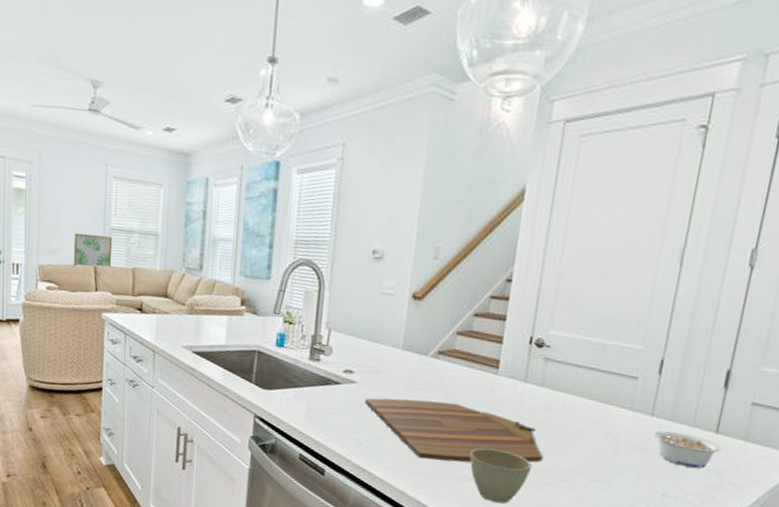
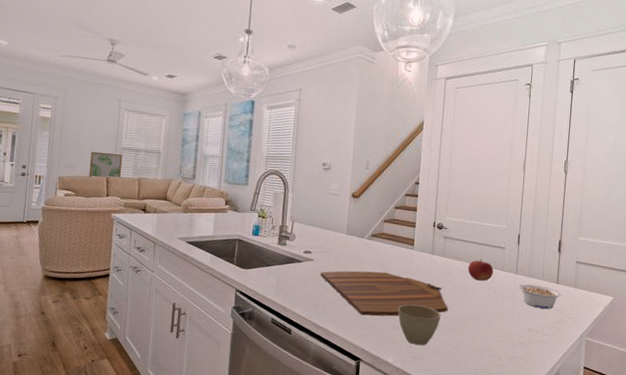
fruit: none [576,392,617,424] -> present [468,259,494,281]

